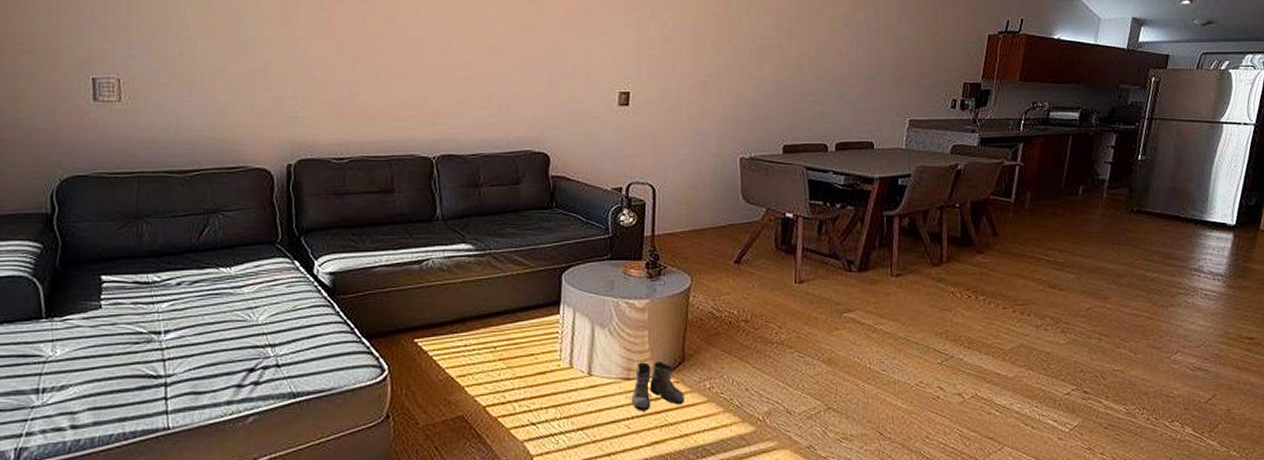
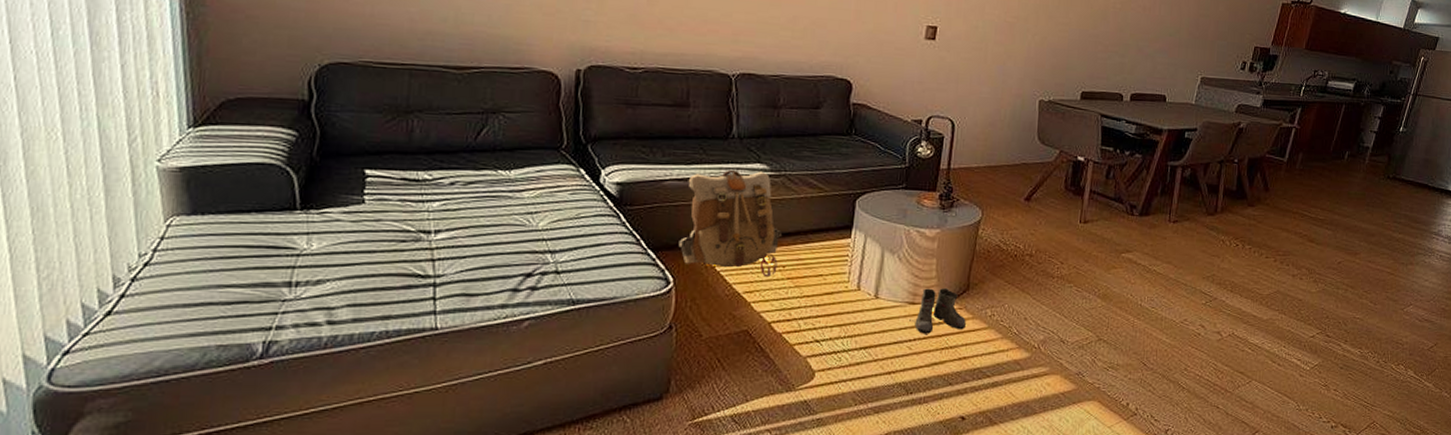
backpack: none [391,251,490,360] -> present [678,169,781,278]

